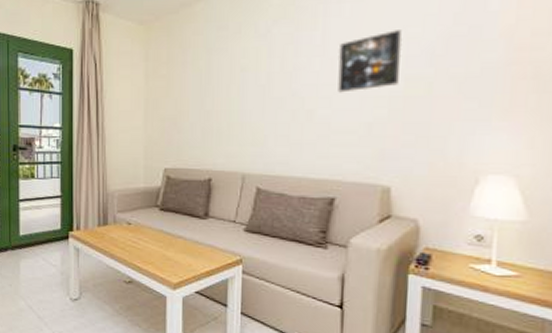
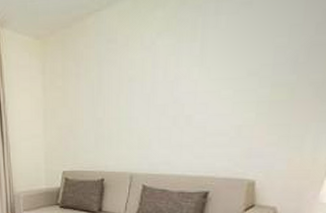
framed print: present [338,30,402,93] -> none [213,40,270,99]

